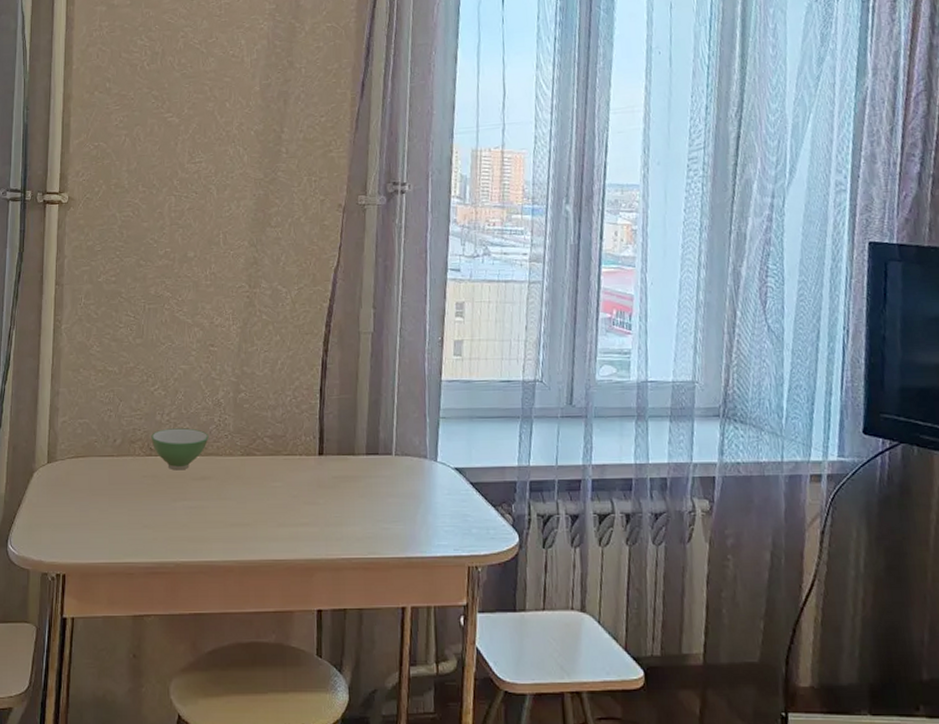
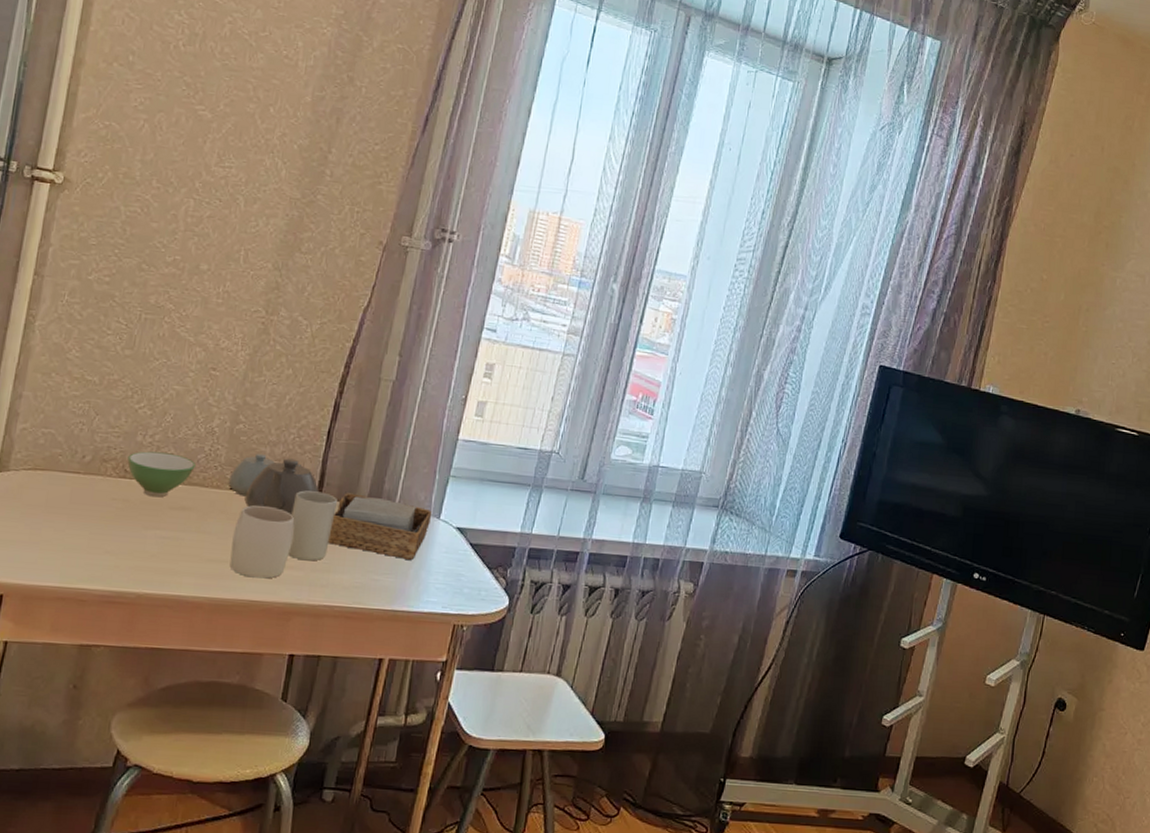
sugar bowl: none [239,418,277,461] -> present [228,453,275,497]
mug: none [250,467,304,538] -> present [229,505,295,579]
teapot: none [255,419,320,473] -> present [244,458,319,515]
cup: none [299,448,339,516] -> present [288,490,337,561]
napkin holder: none [336,446,429,506] -> present [328,493,432,561]

